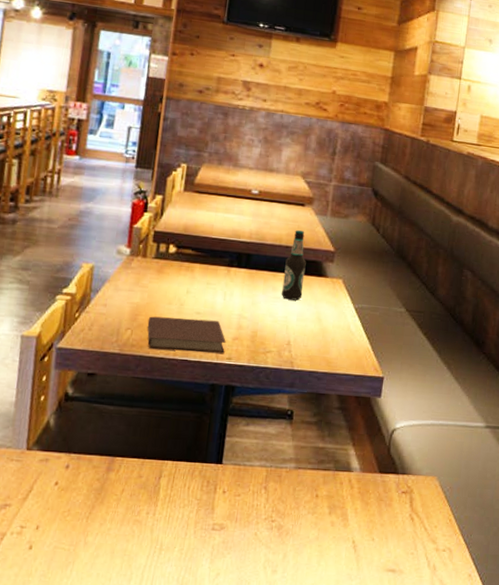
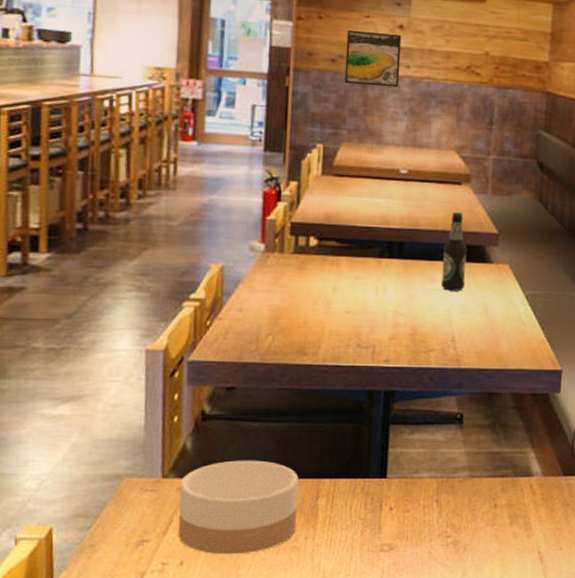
bowl: none [36,438,145,524] -> present [178,460,299,555]
notebook: present [147,316,226,354] -> none [290,318,382,356]
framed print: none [209,66,261,118] -> present [344,29,402,88]

